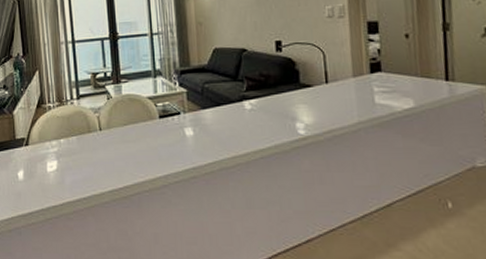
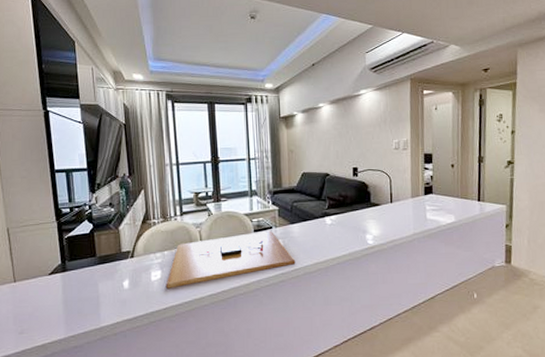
cutting board: none [62,117,210,181] -> present [165,231,296,289]

